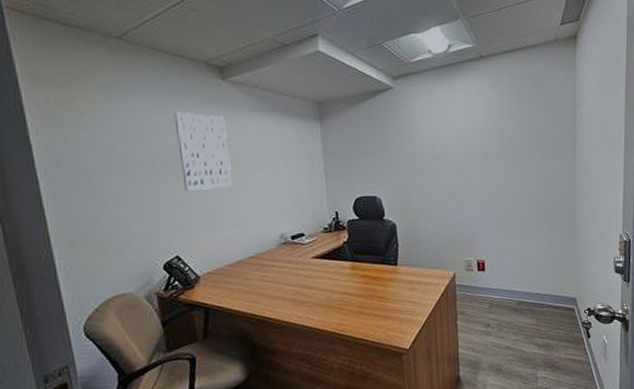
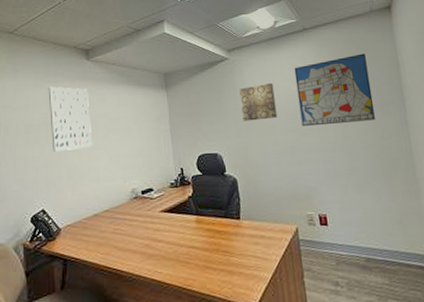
wall art: none [404,118,444,162] -> present [239,82,278,122]
wall art: none [465,90,545,170] -> present [294,53,375,127]

